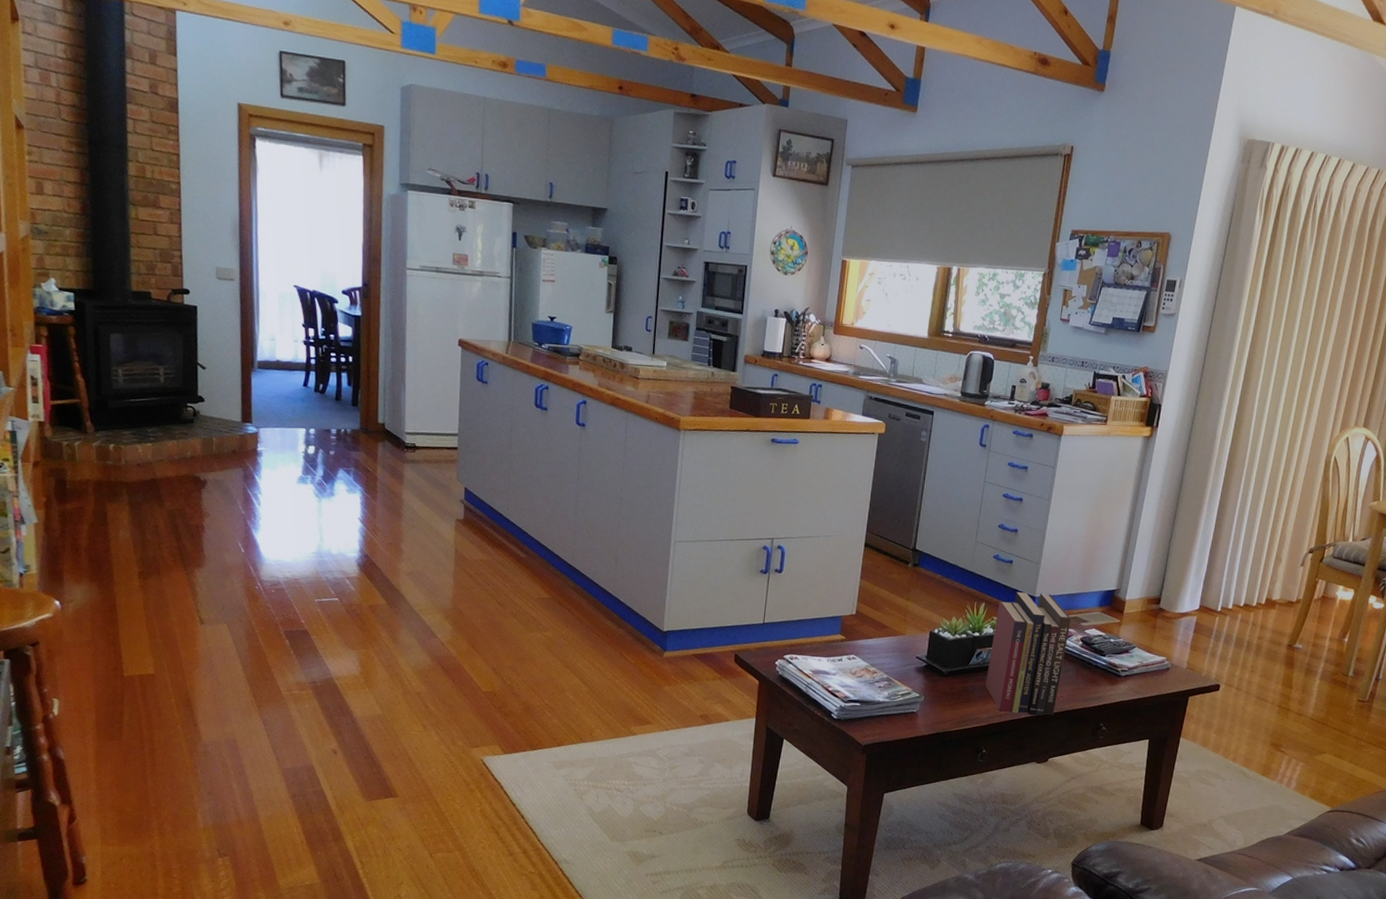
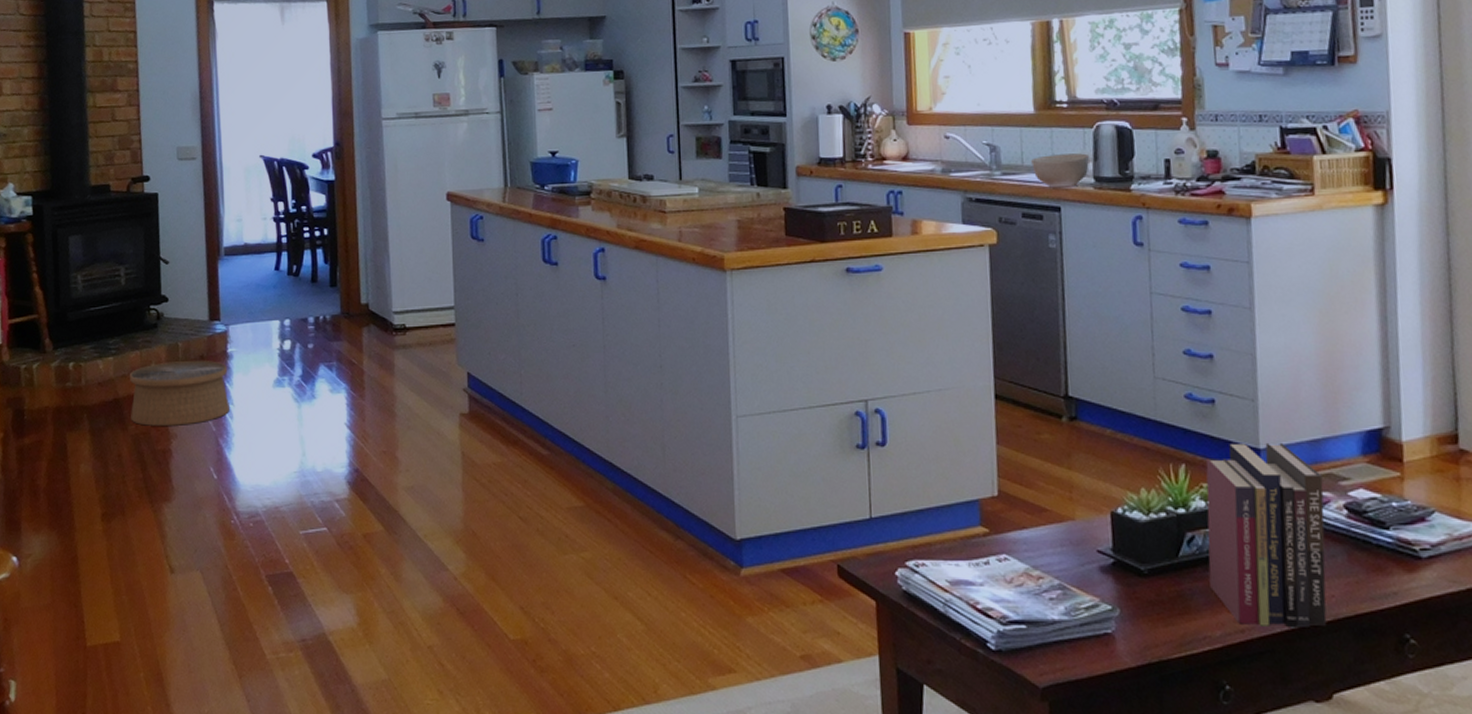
woven basket: none [167,453,258,507] -> present [130,361,231,426]
bowl: none [919,371,960,398] -> present [1031,153,1089,188]

